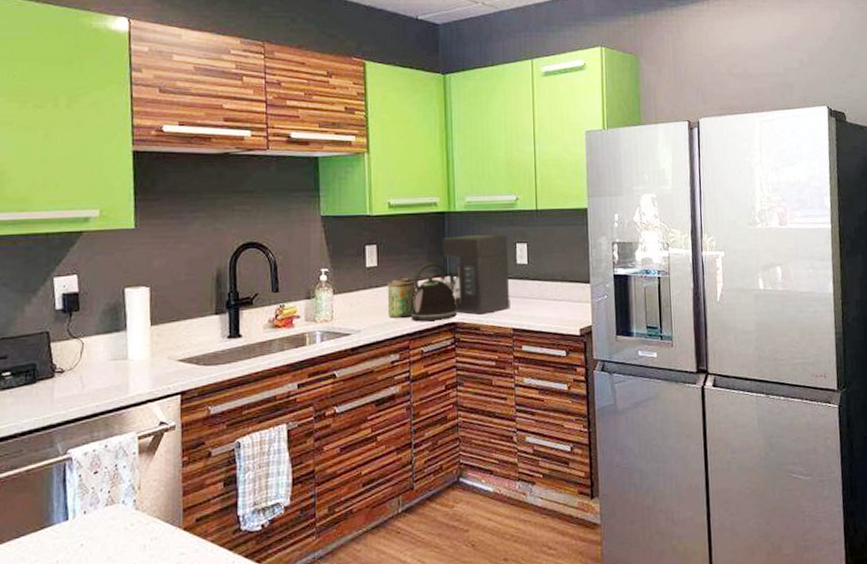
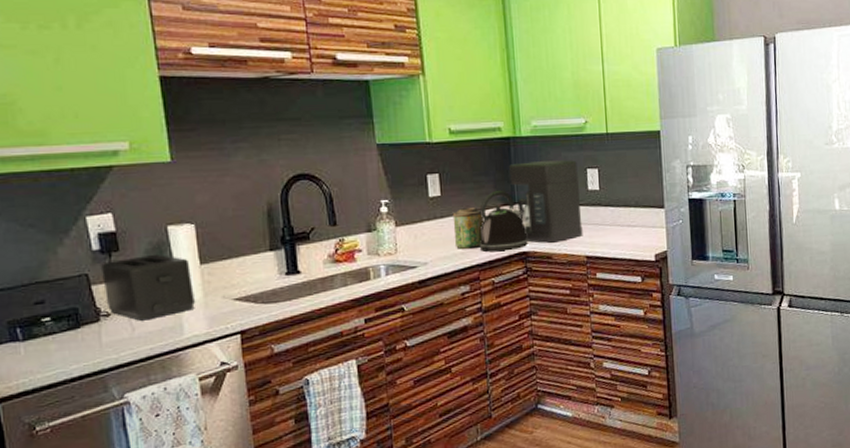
toaster: none [61,315,142,378] -> present [101,255,195,321]

